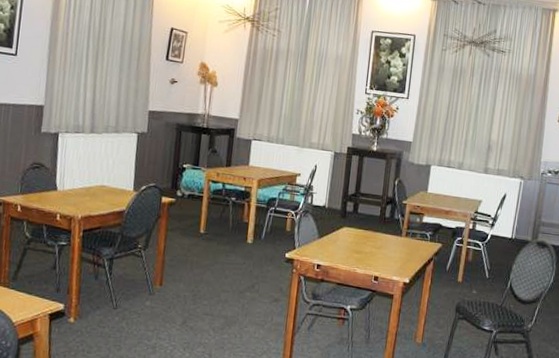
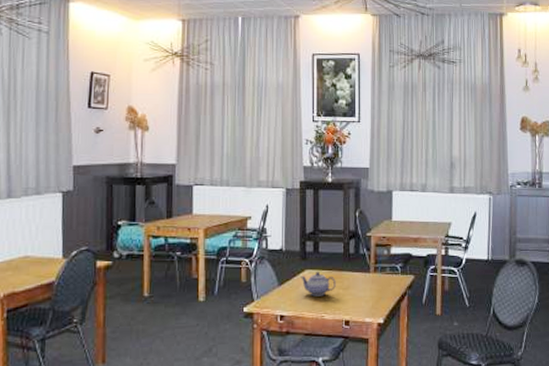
teapot: none [339,229,370,252] -> present [301,271,336,297]

